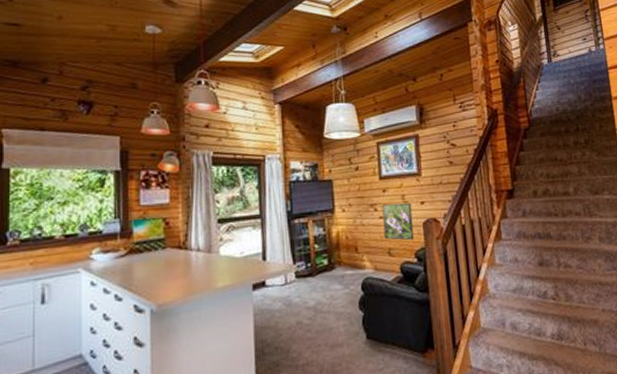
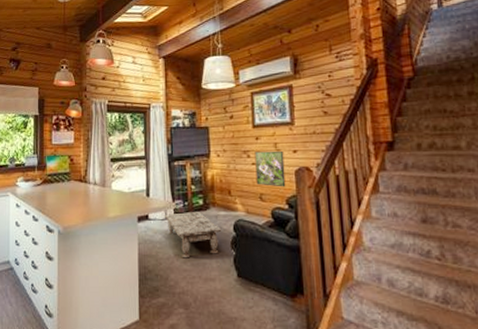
coffee table: none [285,273,349,326] -> present [165,212,222,258]

